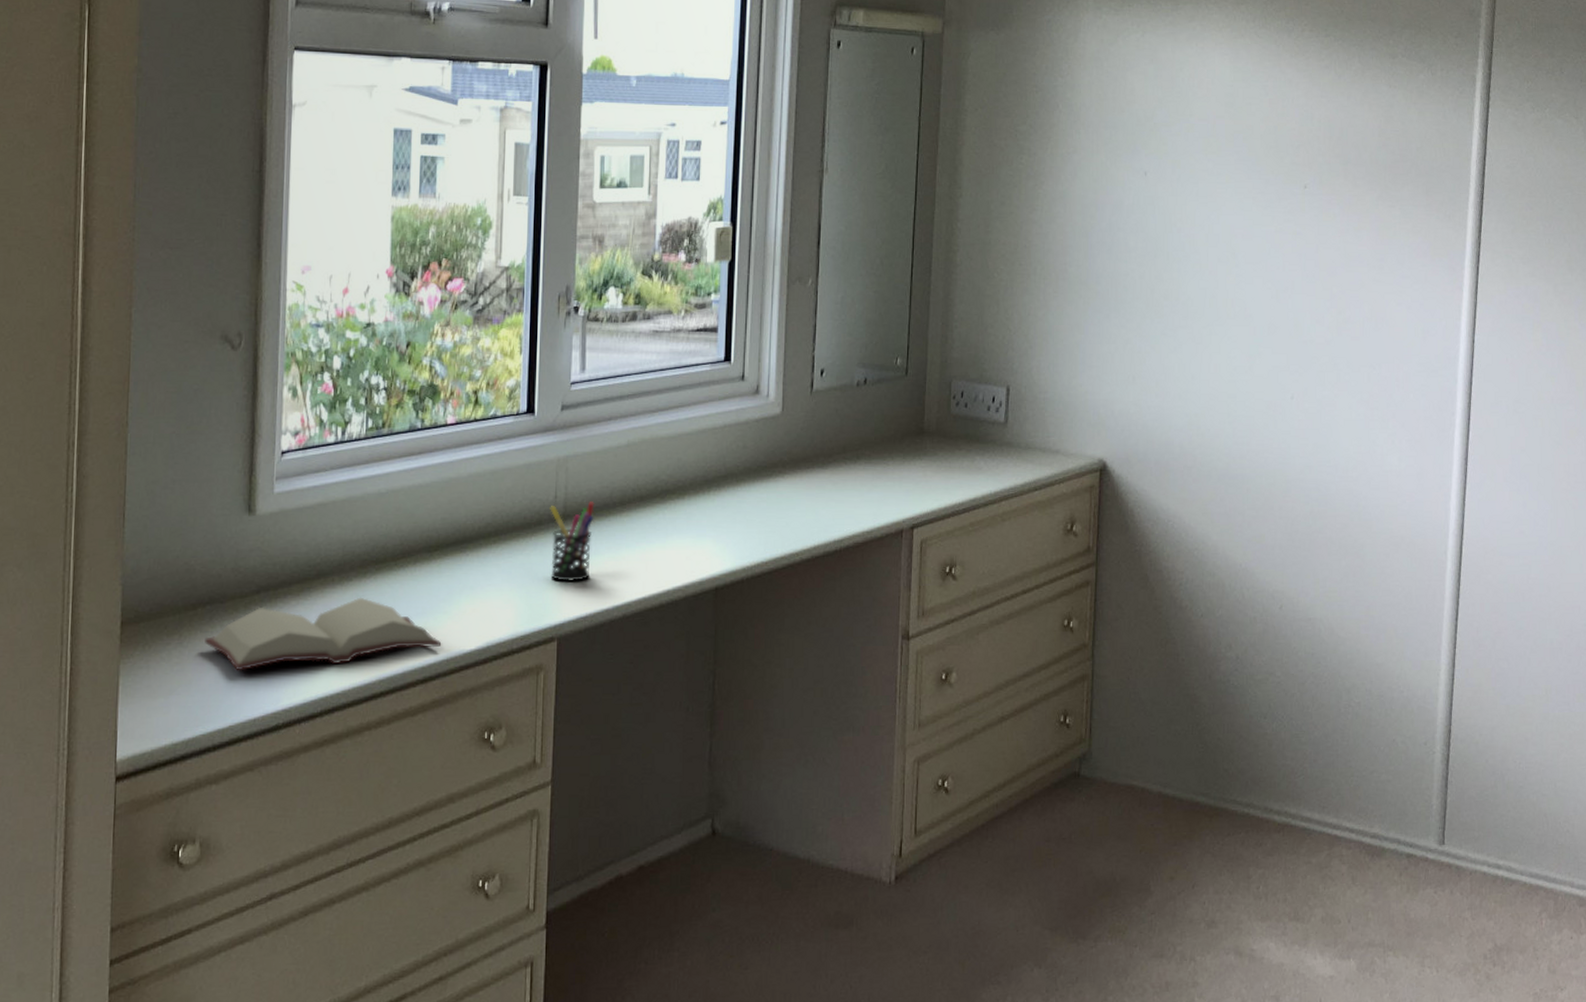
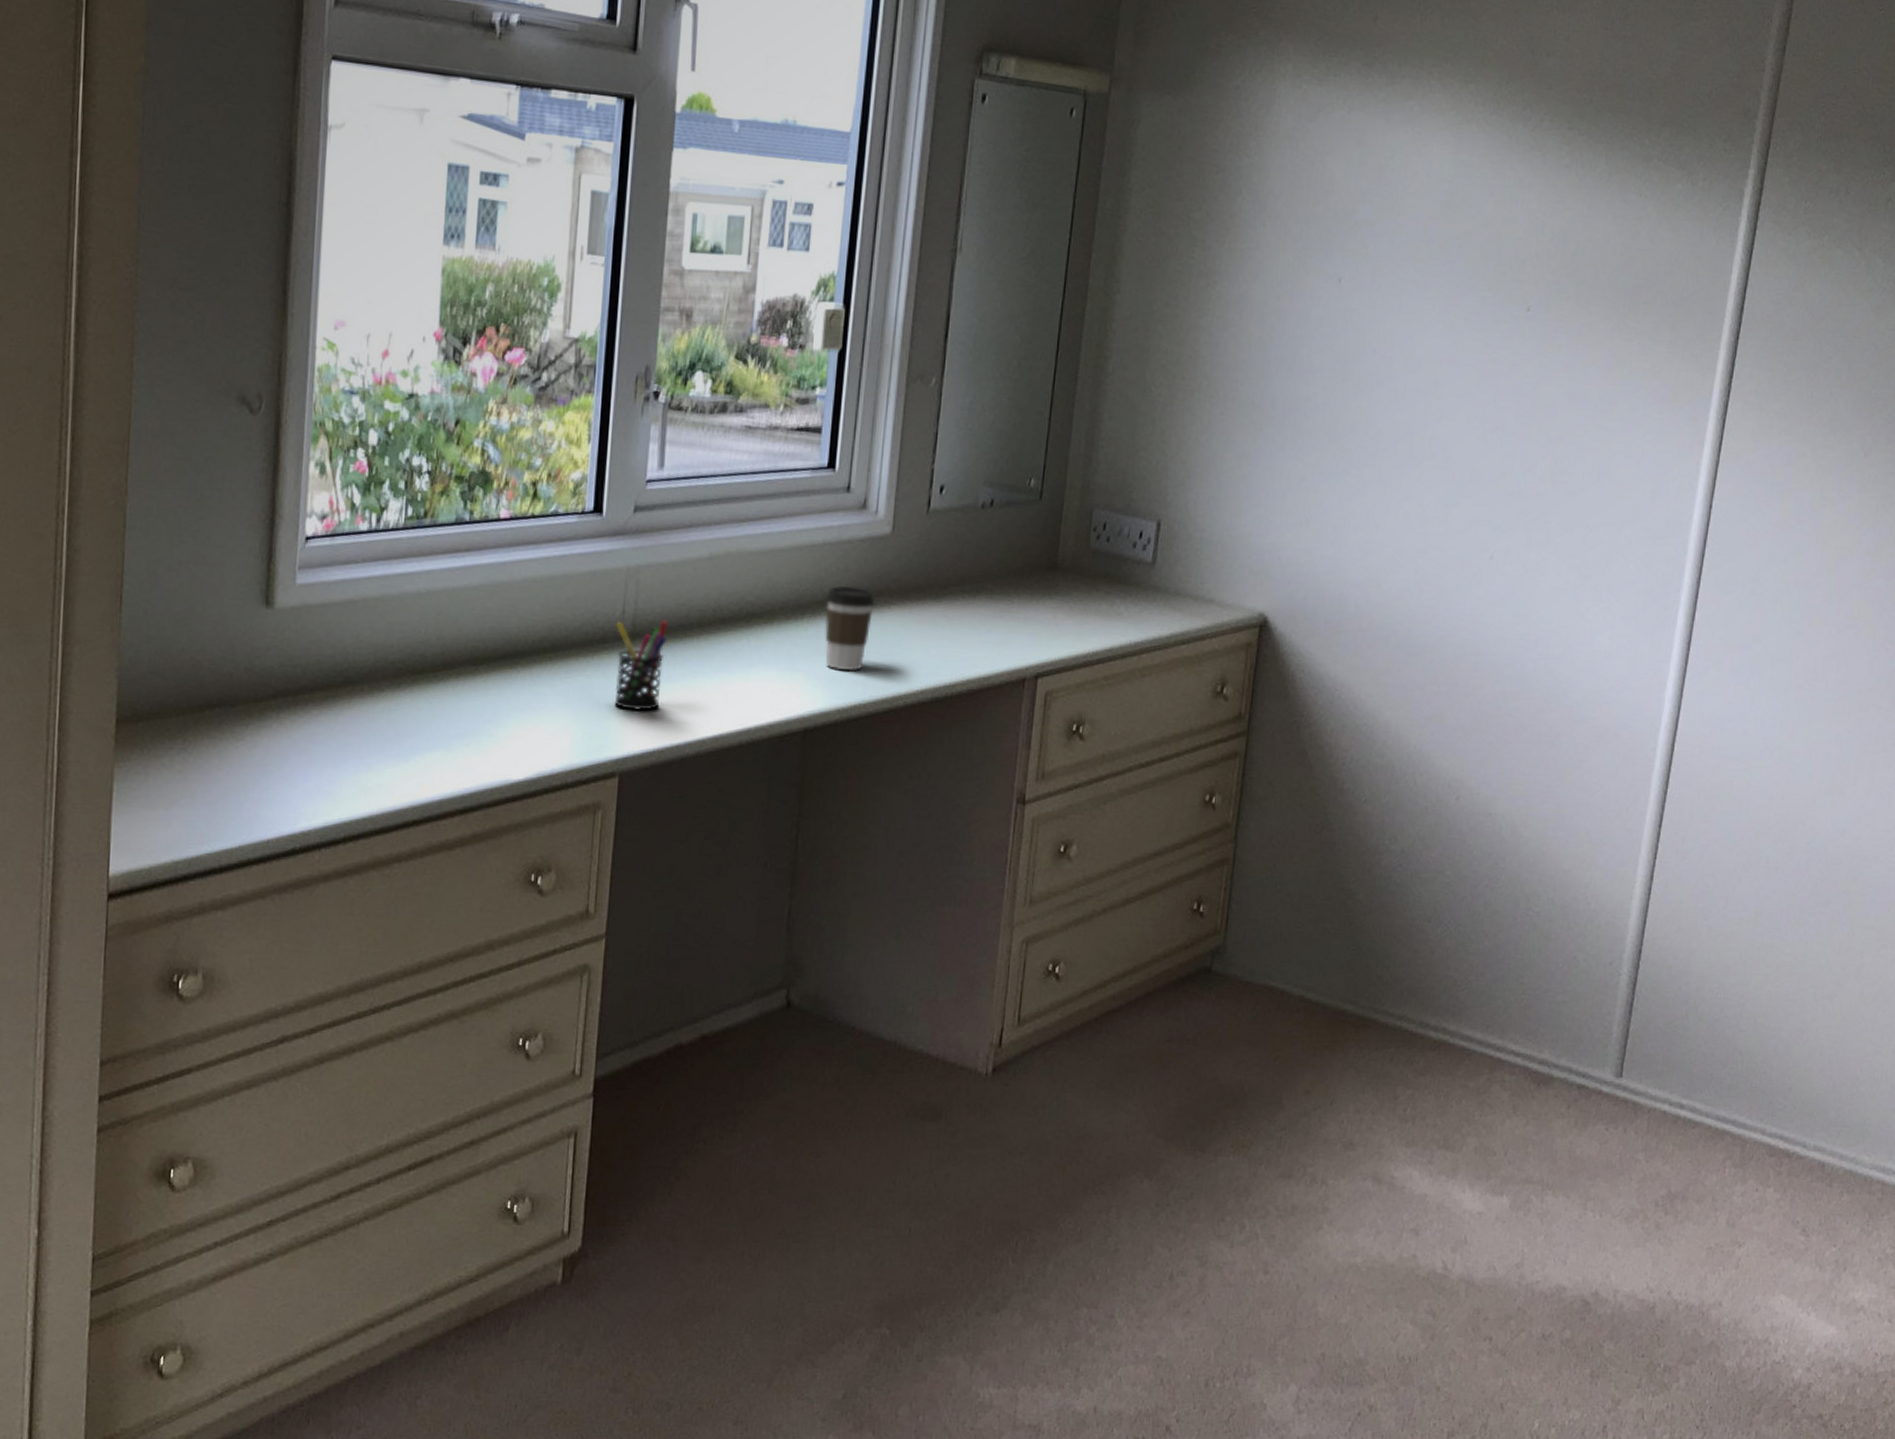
hardback book: present [205,597,442,671] -> none [212,711,486,785]
coffee cup: none [727,460,770,535] -> present [824,586,875,672]

